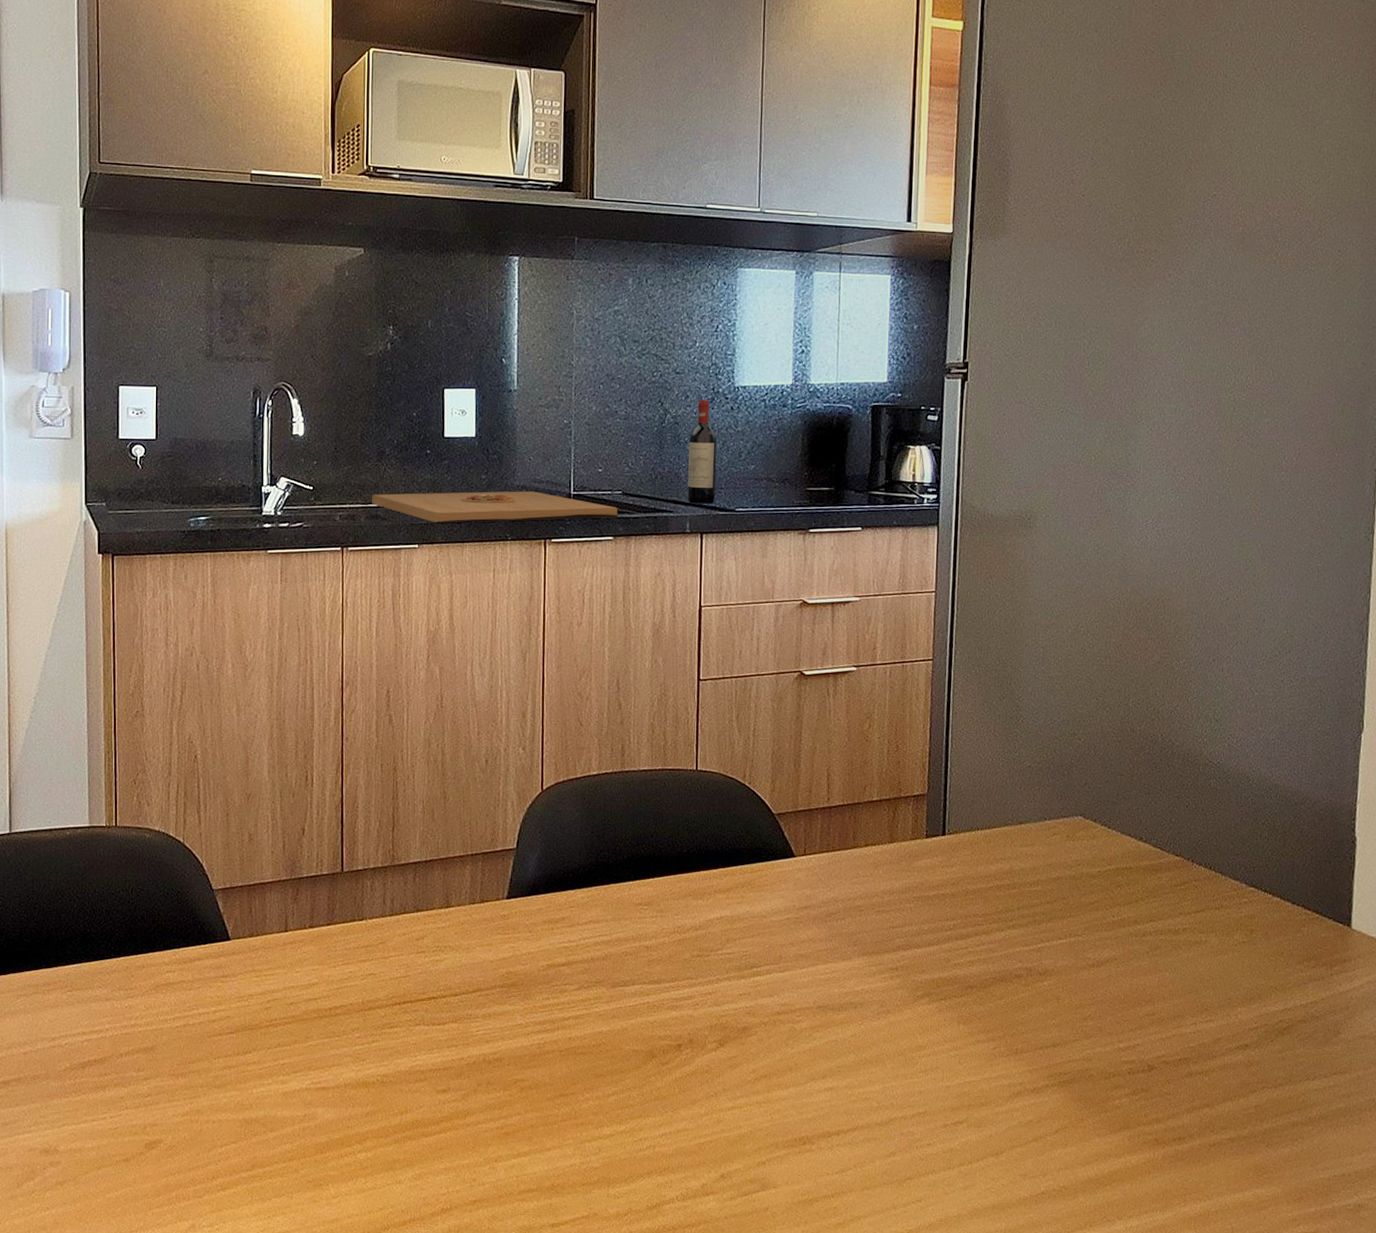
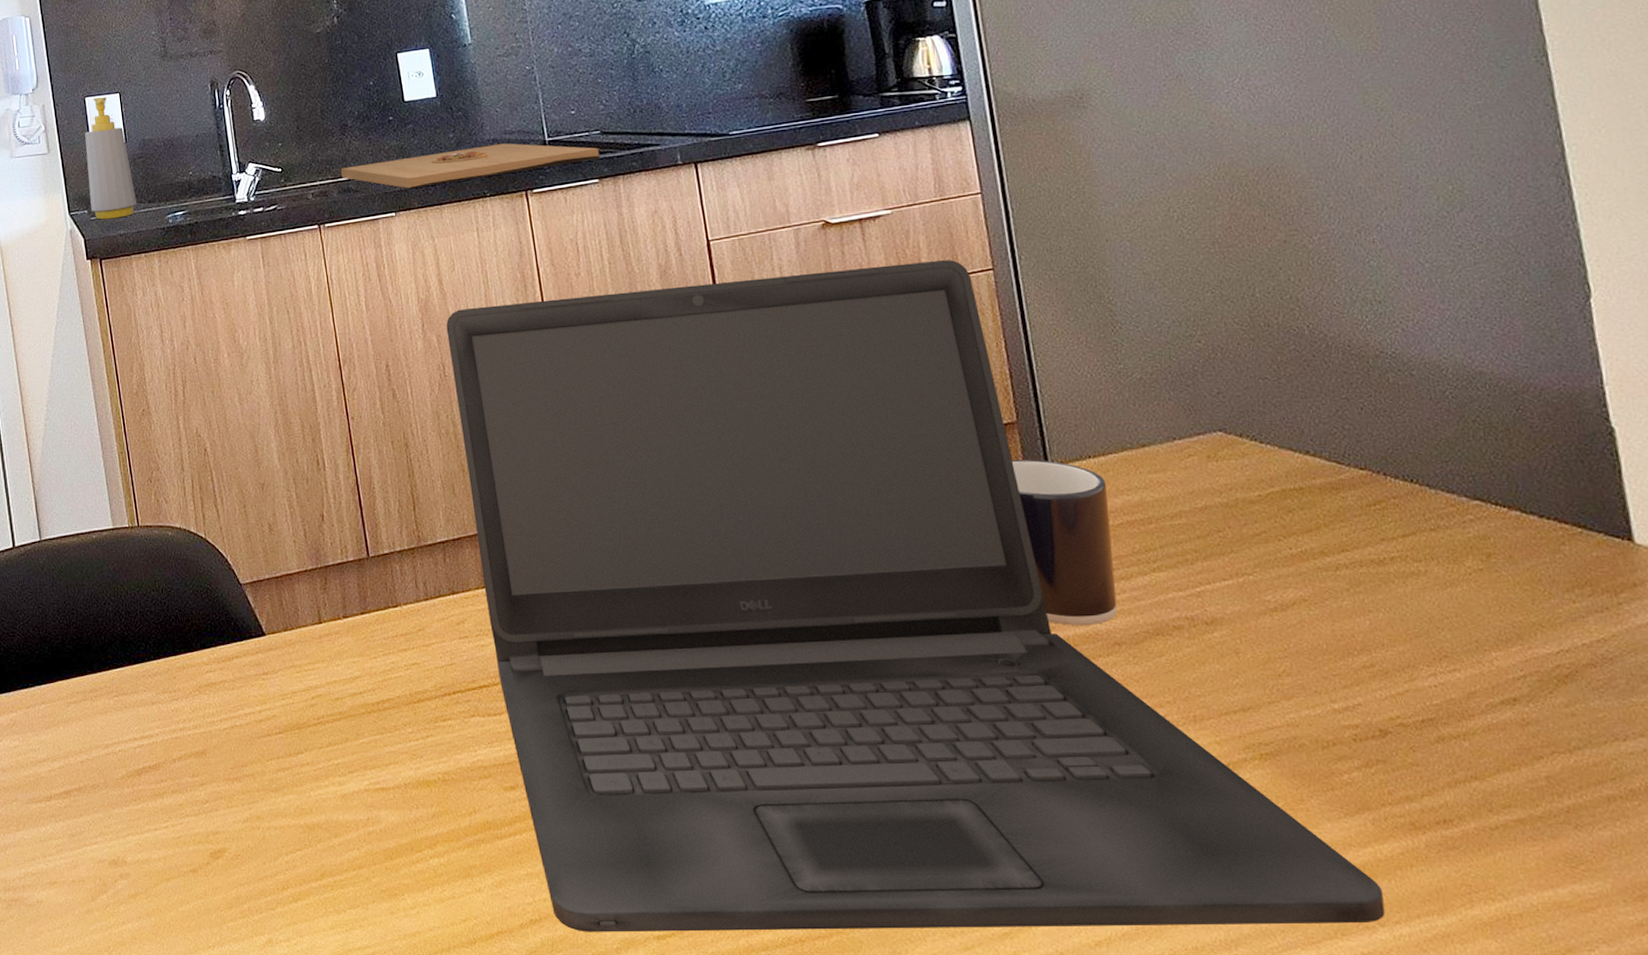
soap bottle: none [110,388,159,515] -> present [85,97,137,220]
laptop: none [447,644,1125,1221] -> present [446,260,1385,933]
wine bottle: present [687,400,717,505] -> none [664,23,704,134]
mug: none [916,826,987,970] -> present [1011,459,1118,625]

